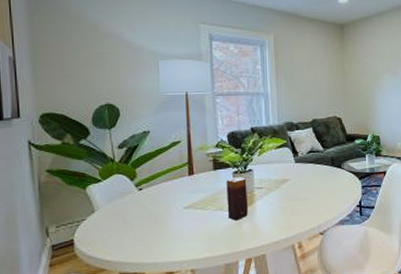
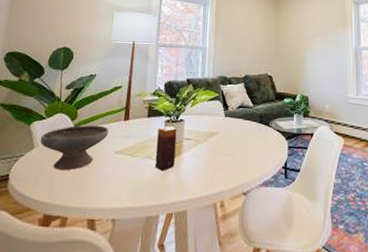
bowl: none [100,182,174,230] -> present [40,125,109,171]

